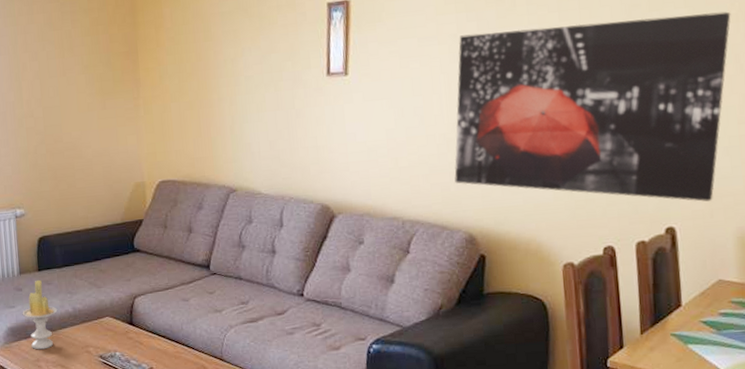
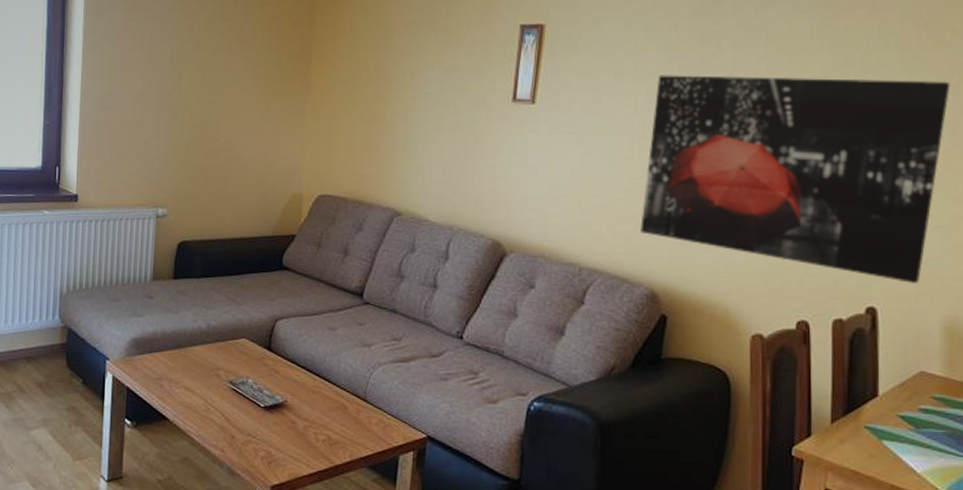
candle: present [22,279,58,350] -> none [150,288,190,367]

